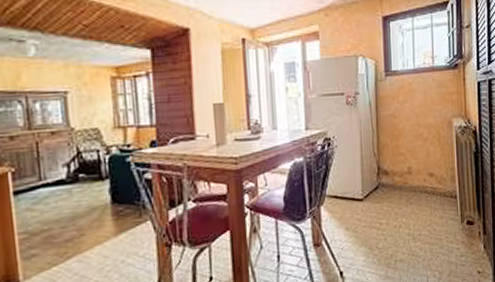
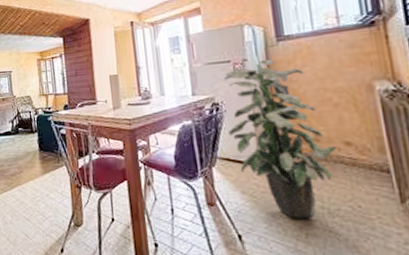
indoor plant: none [337,93,423,248] -> present [223,59,337,219]

